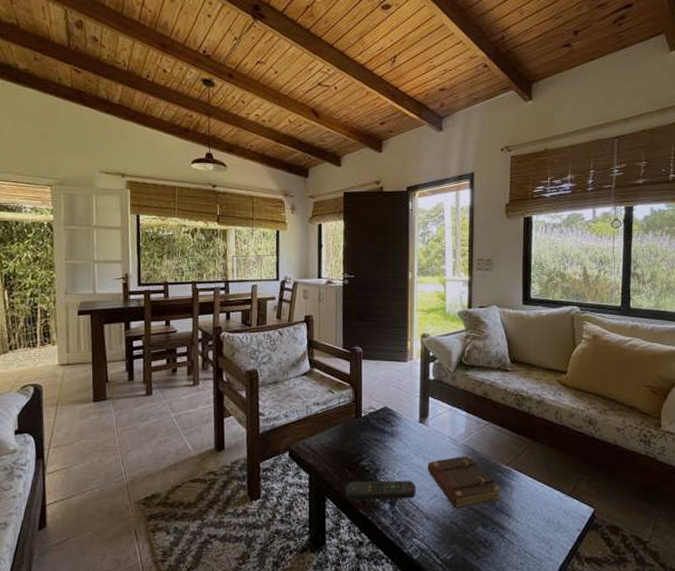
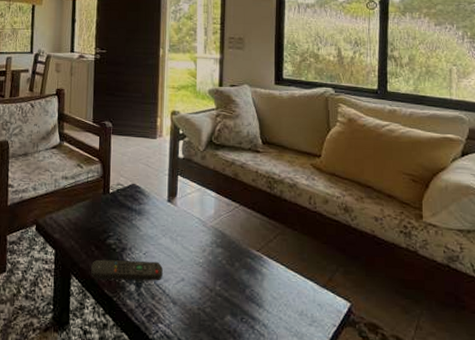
book: present [427,455,500,508] -> none [175,238,250,295]

